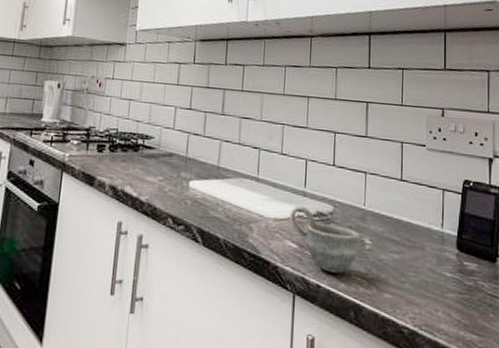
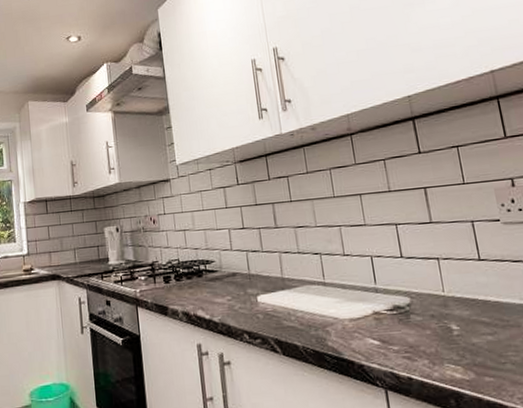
cup: present [289,205,360,274] -> none [365,302,447,364]

